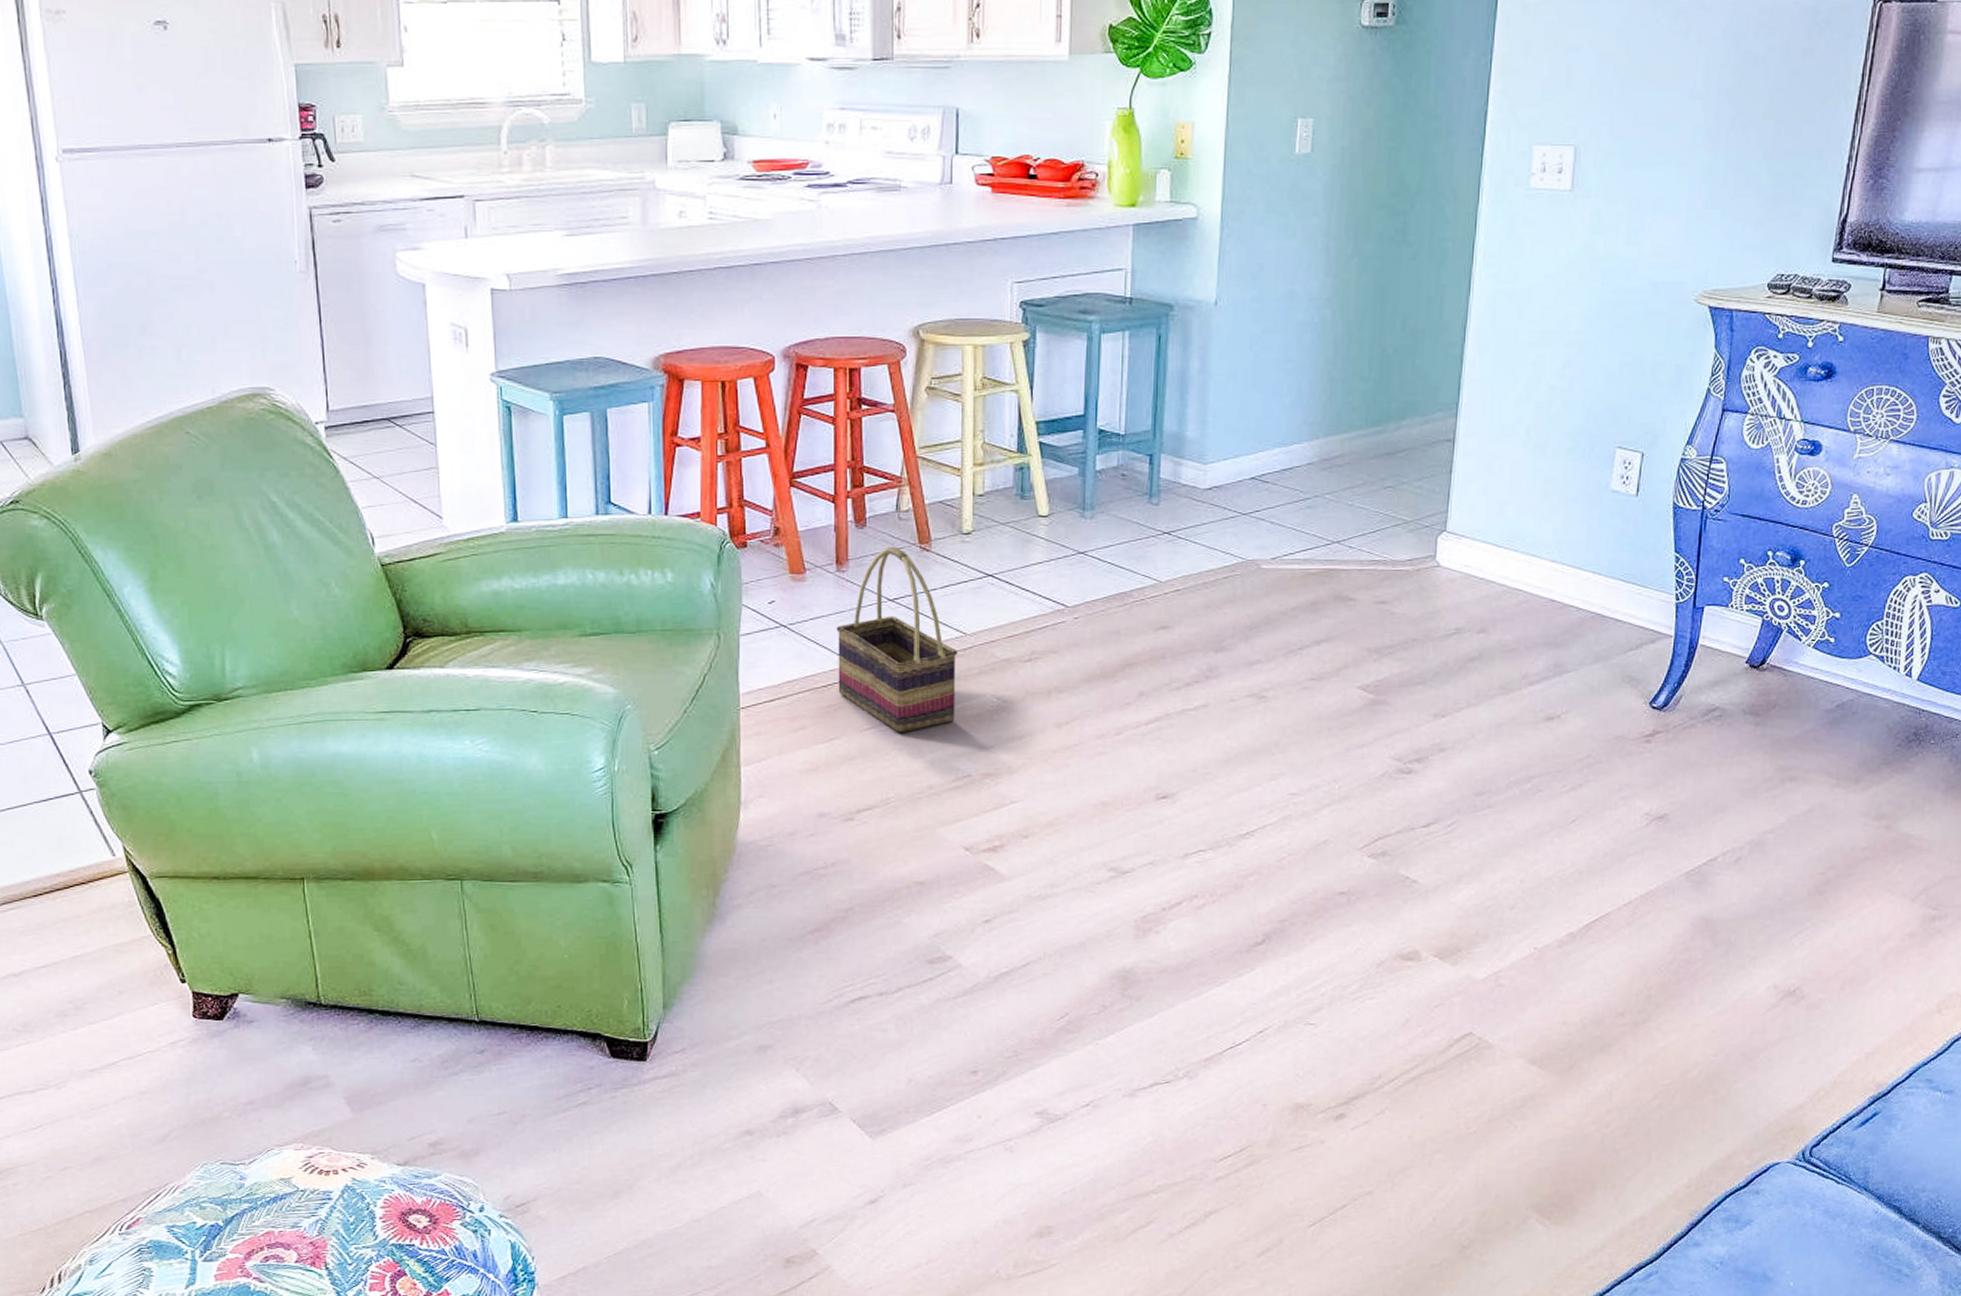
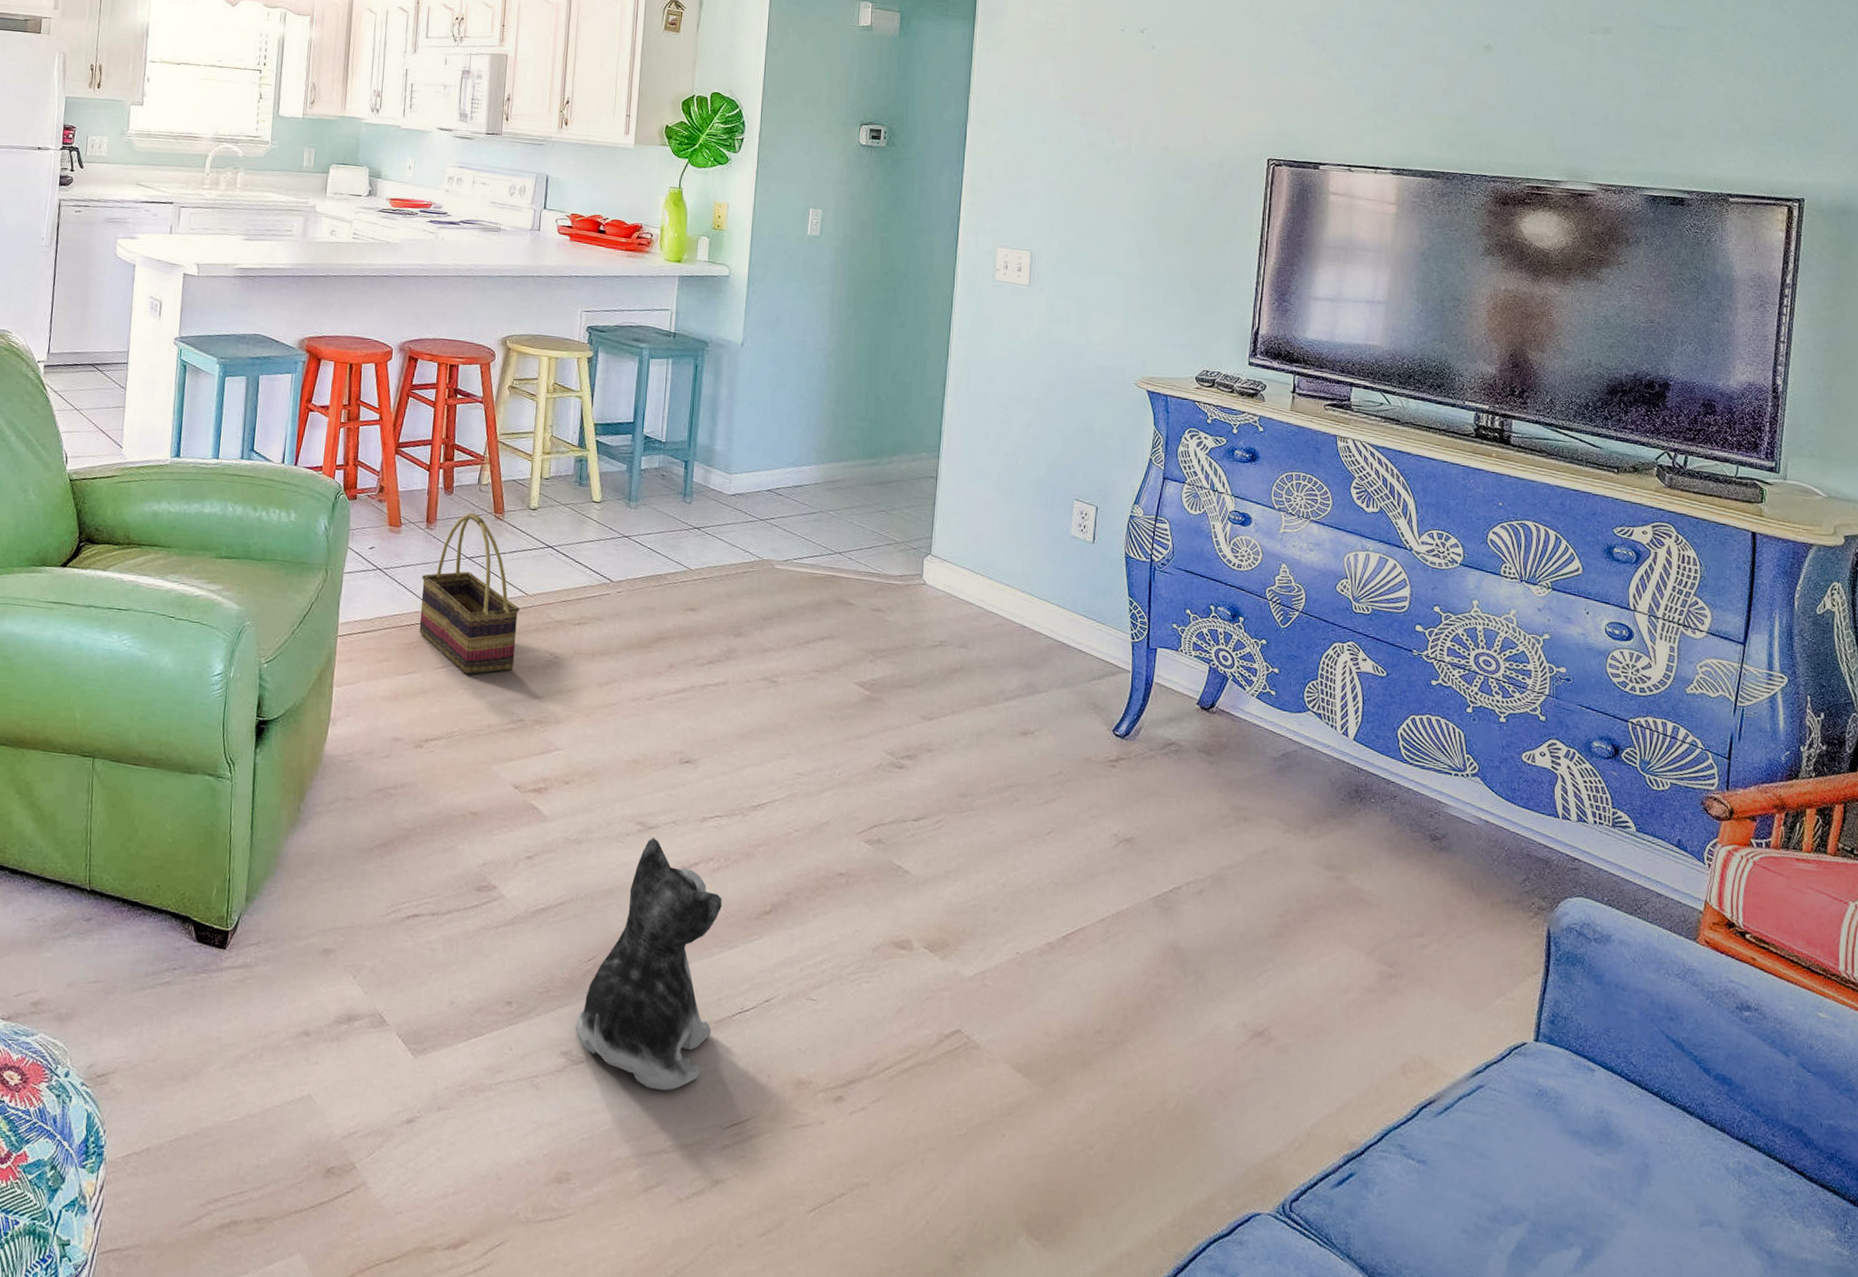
plush toy: none [1051,883,1208,1135] -> present [576,838,722,1091]

